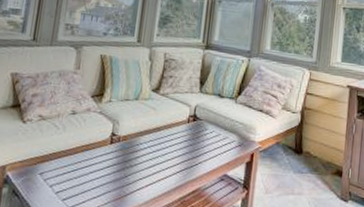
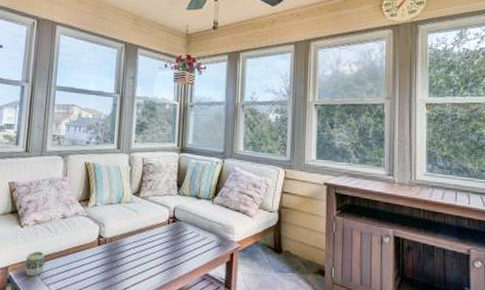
cup: none [25,149,50,176] -> present [24,251,46,276]

